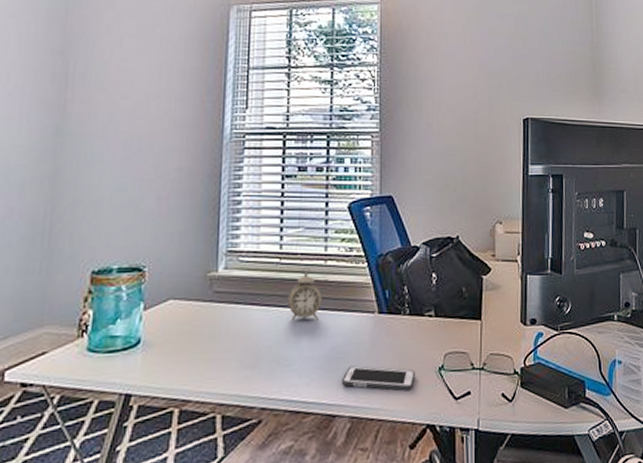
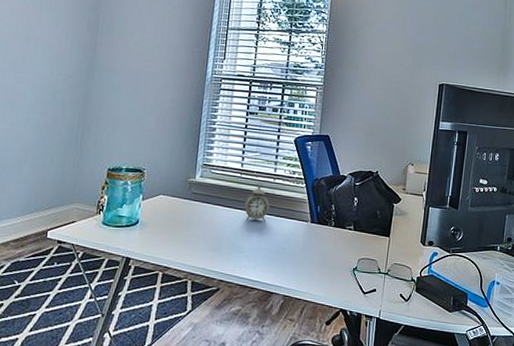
cell phone: present [342,365,415,391] -> none [280,258,335,283]

